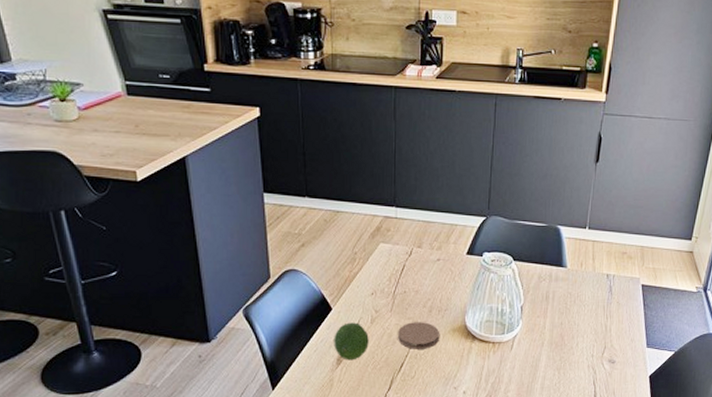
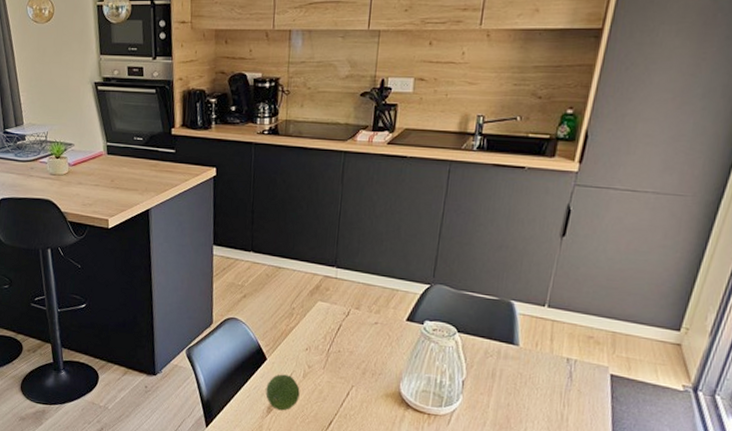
coaster: present [398,322,439,349] -> none [329,381,372,411]

